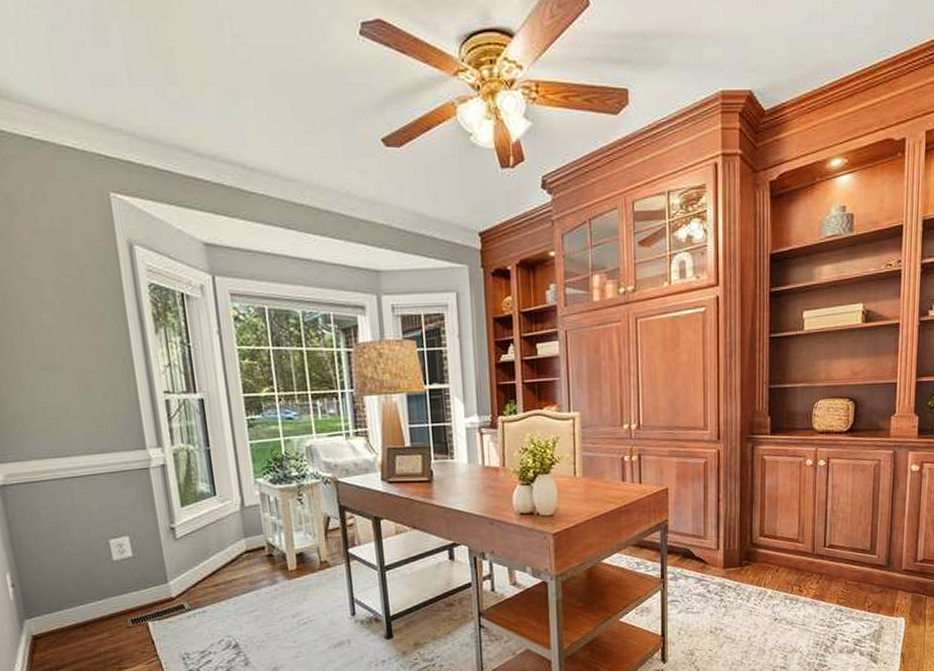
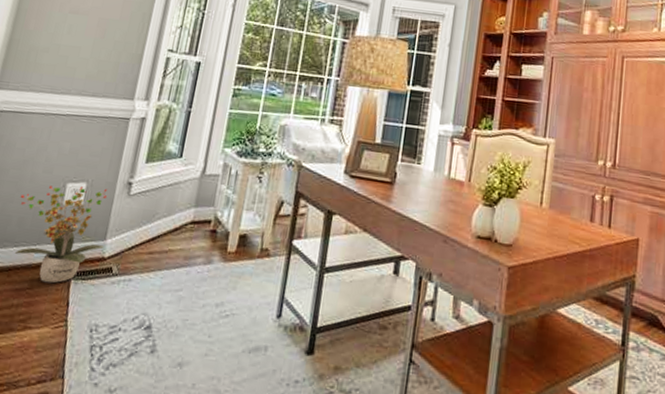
potted plant: none [66,537,170,629] -> present [15,185,108,284]

